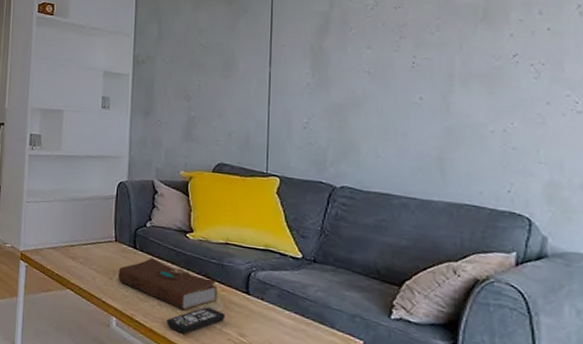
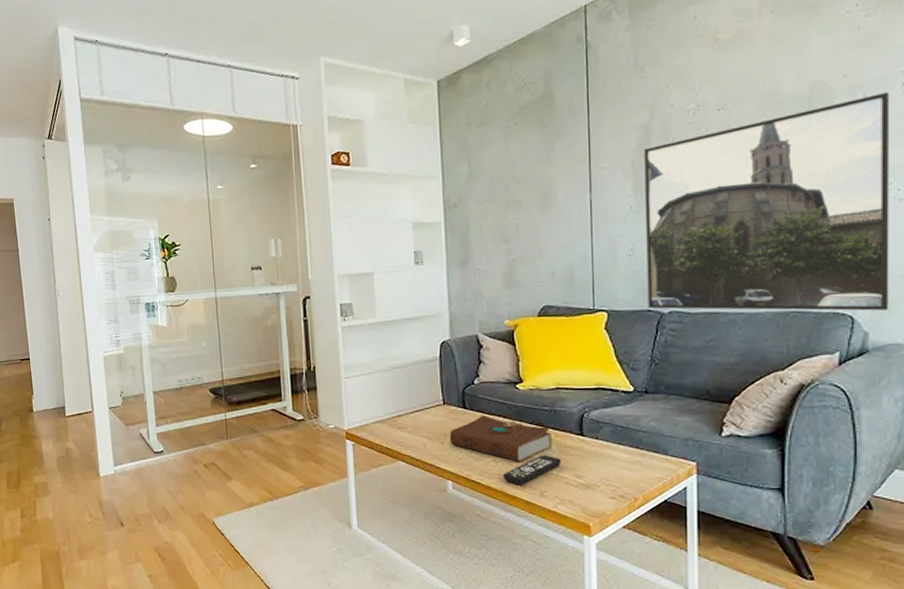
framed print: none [320,11,569,218] -> present [644,91,890,311]

